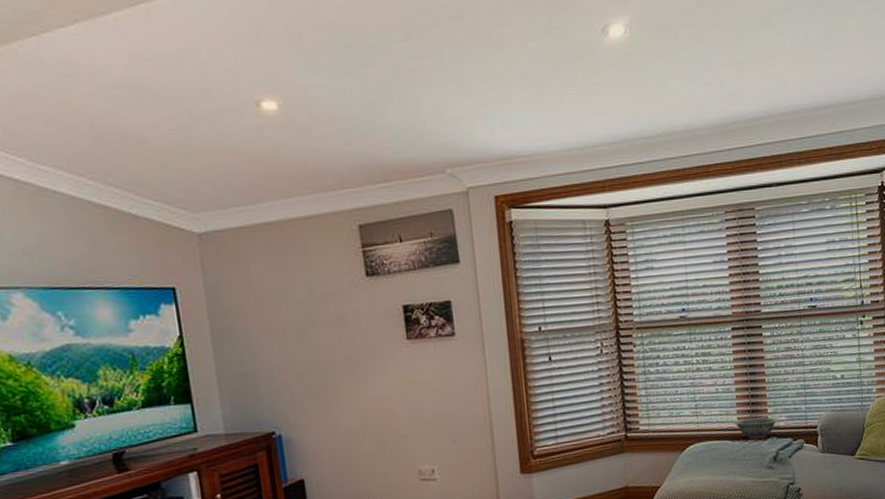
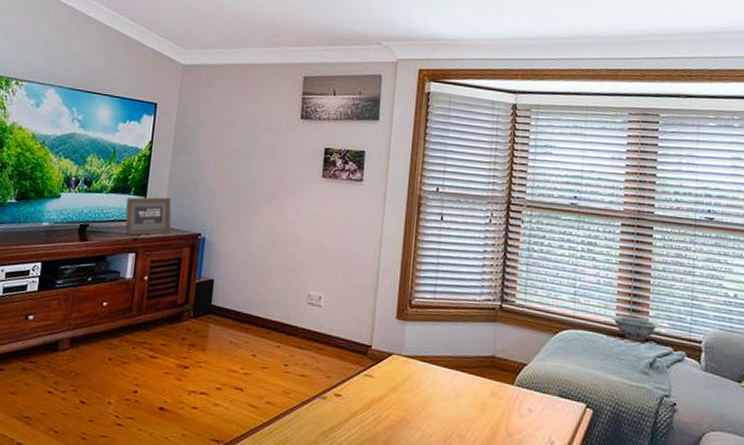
picture frame: none [166,398,236,453] -> present [125,197,172,236]

